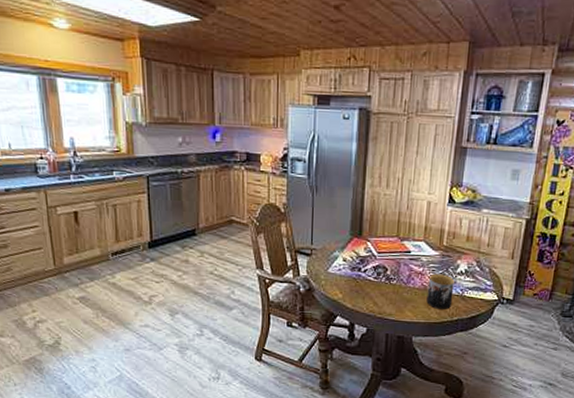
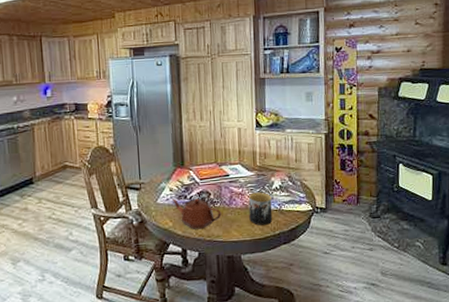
teapot: none [344,269,397,305] -> present [171,198,222,230]

